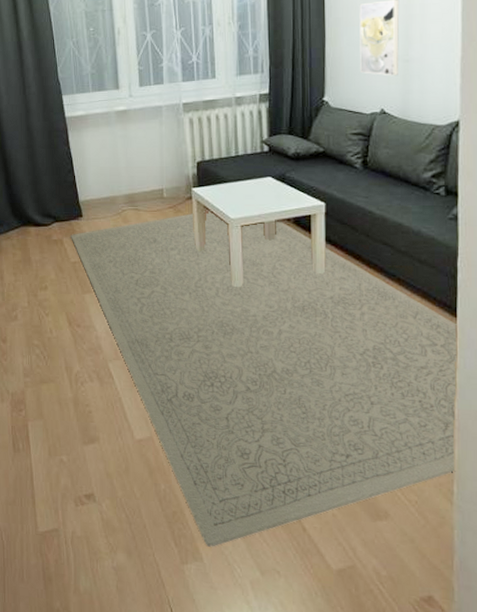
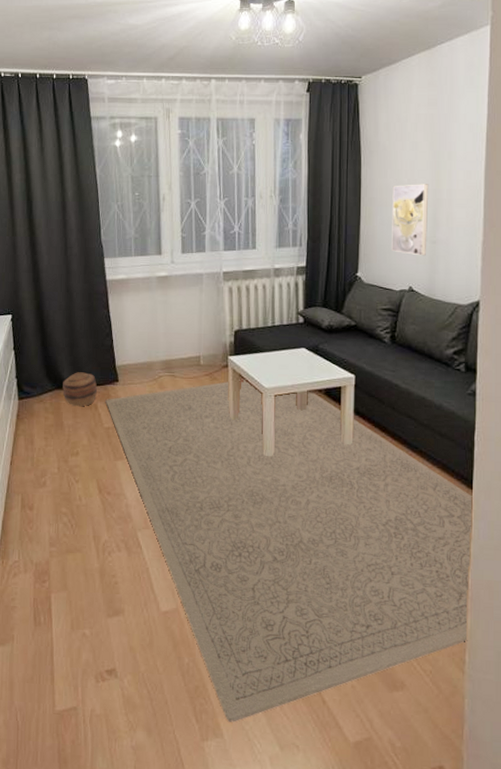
basket: none [28,209,62,243] -> present [63,372,97,407]

